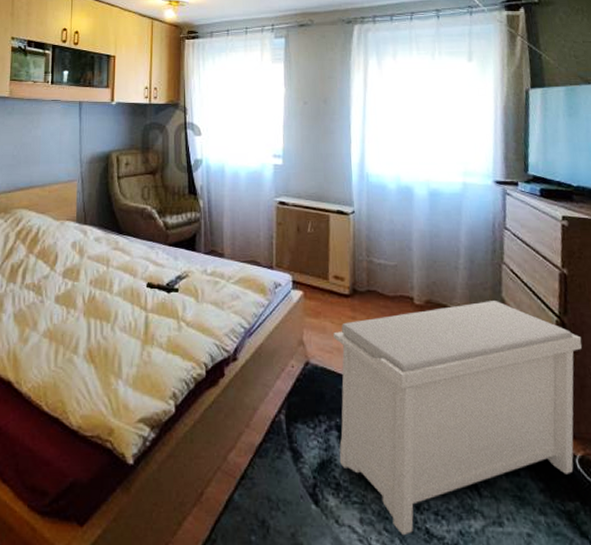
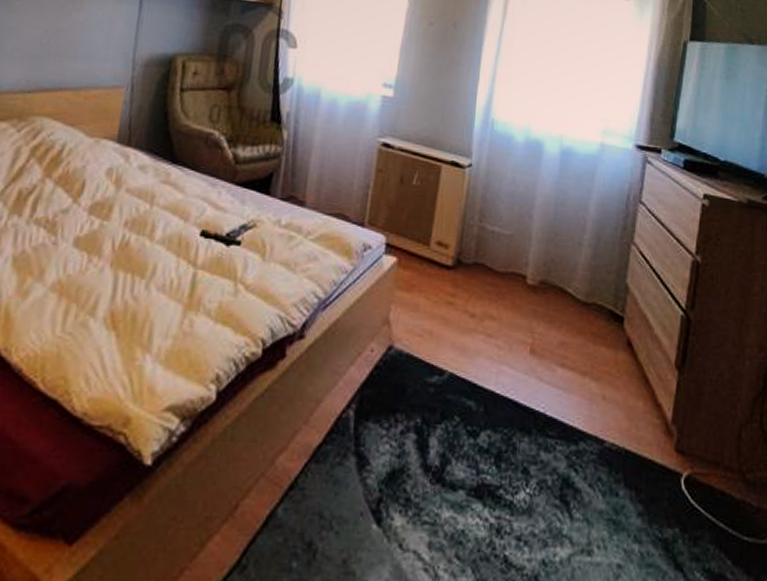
bench: present [332,301,583,536] -> none [413,286,706,565]

